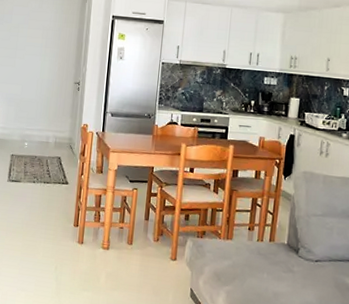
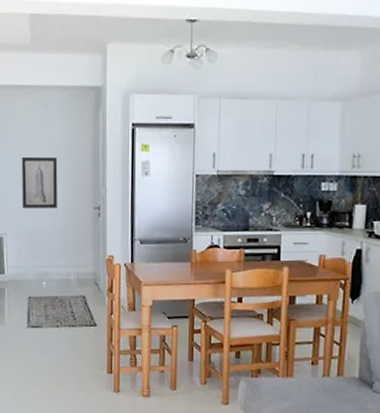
wall art: none [13,35,48,81] -> present [21,156,58,209]

